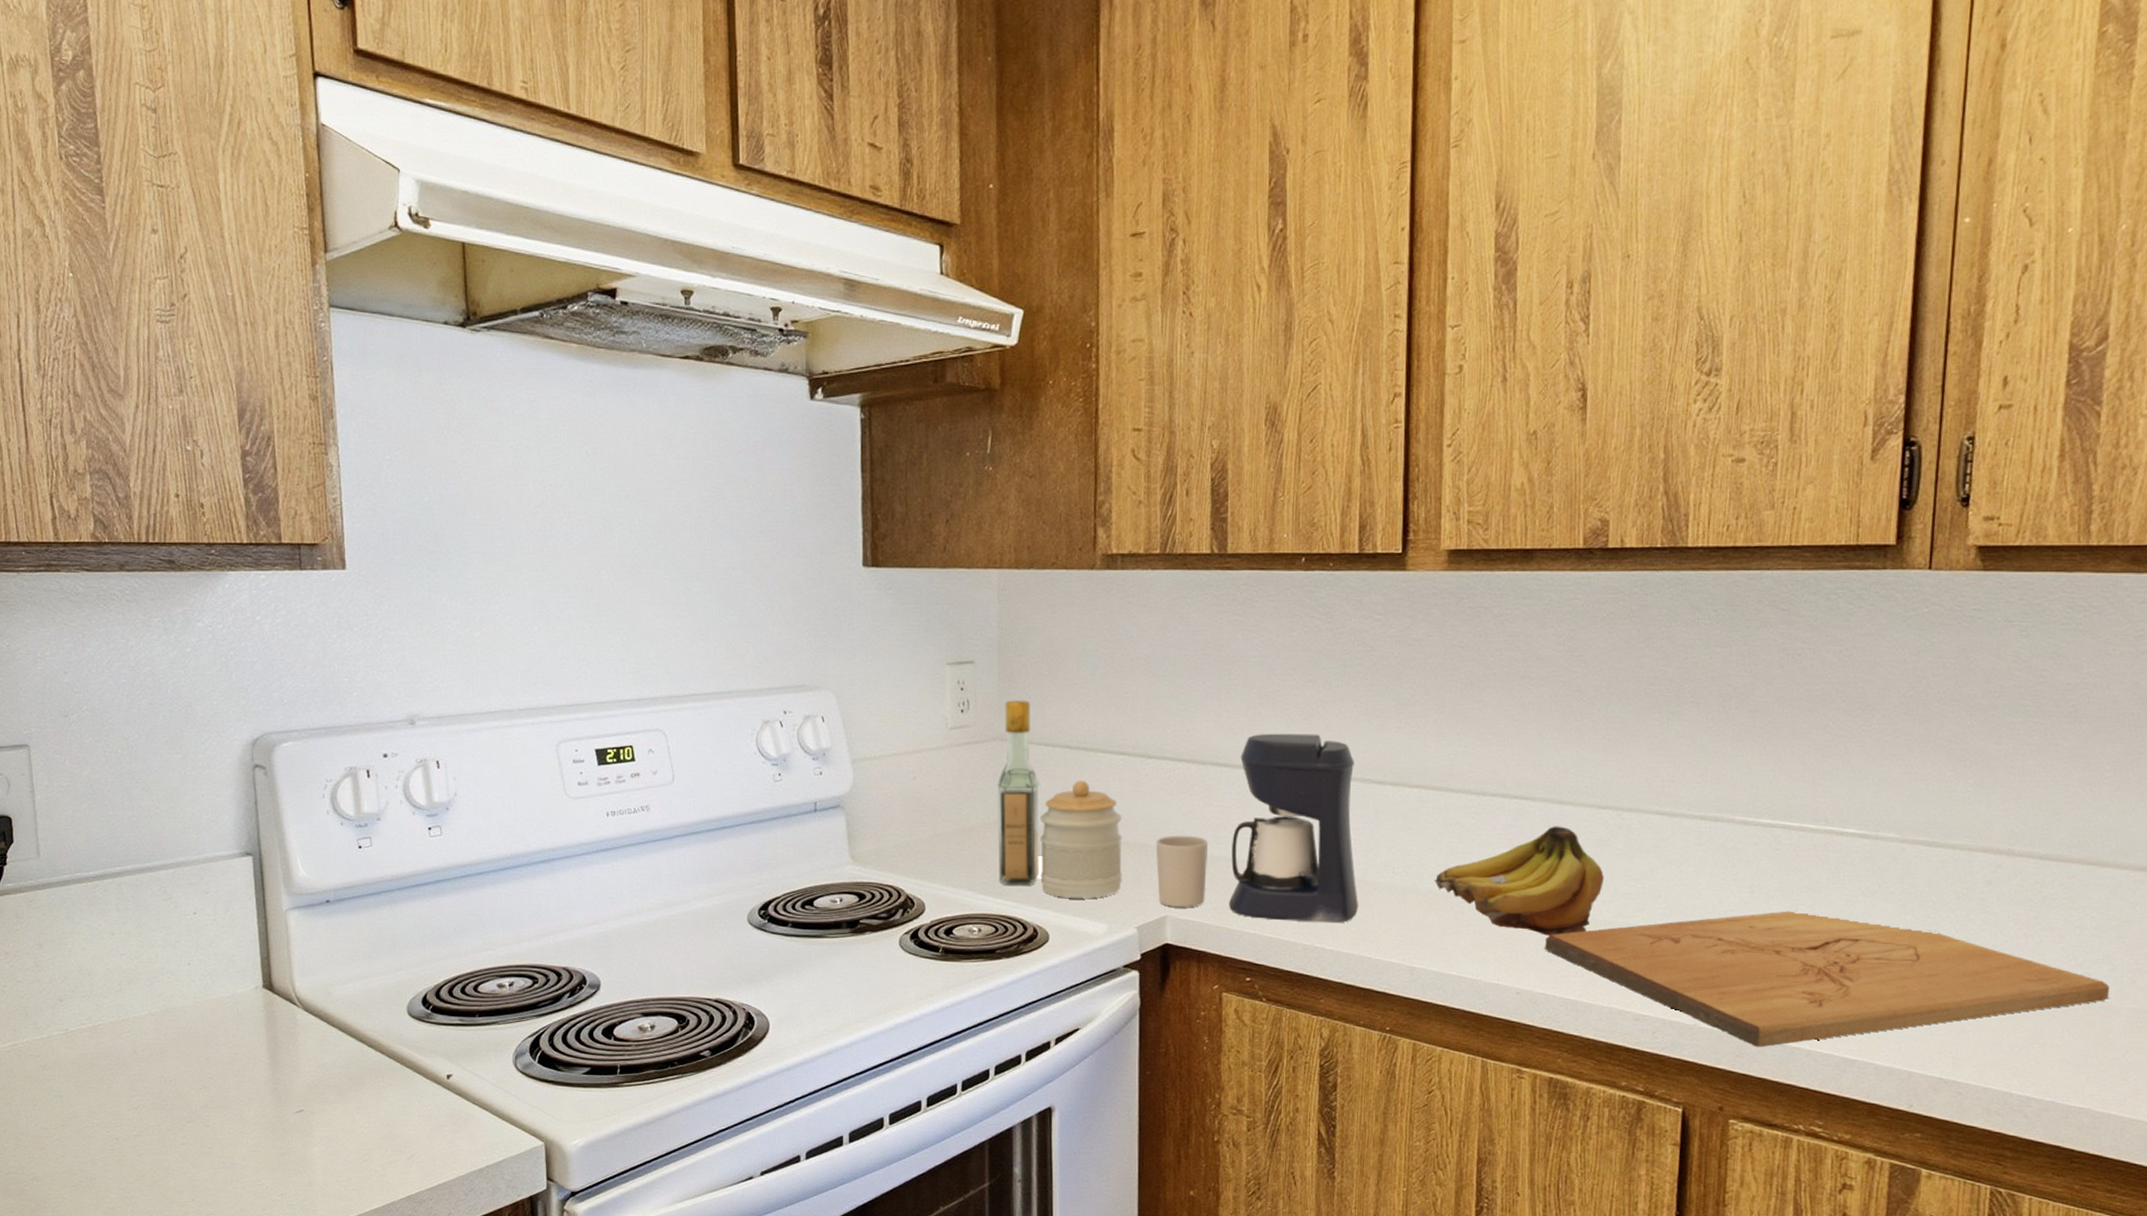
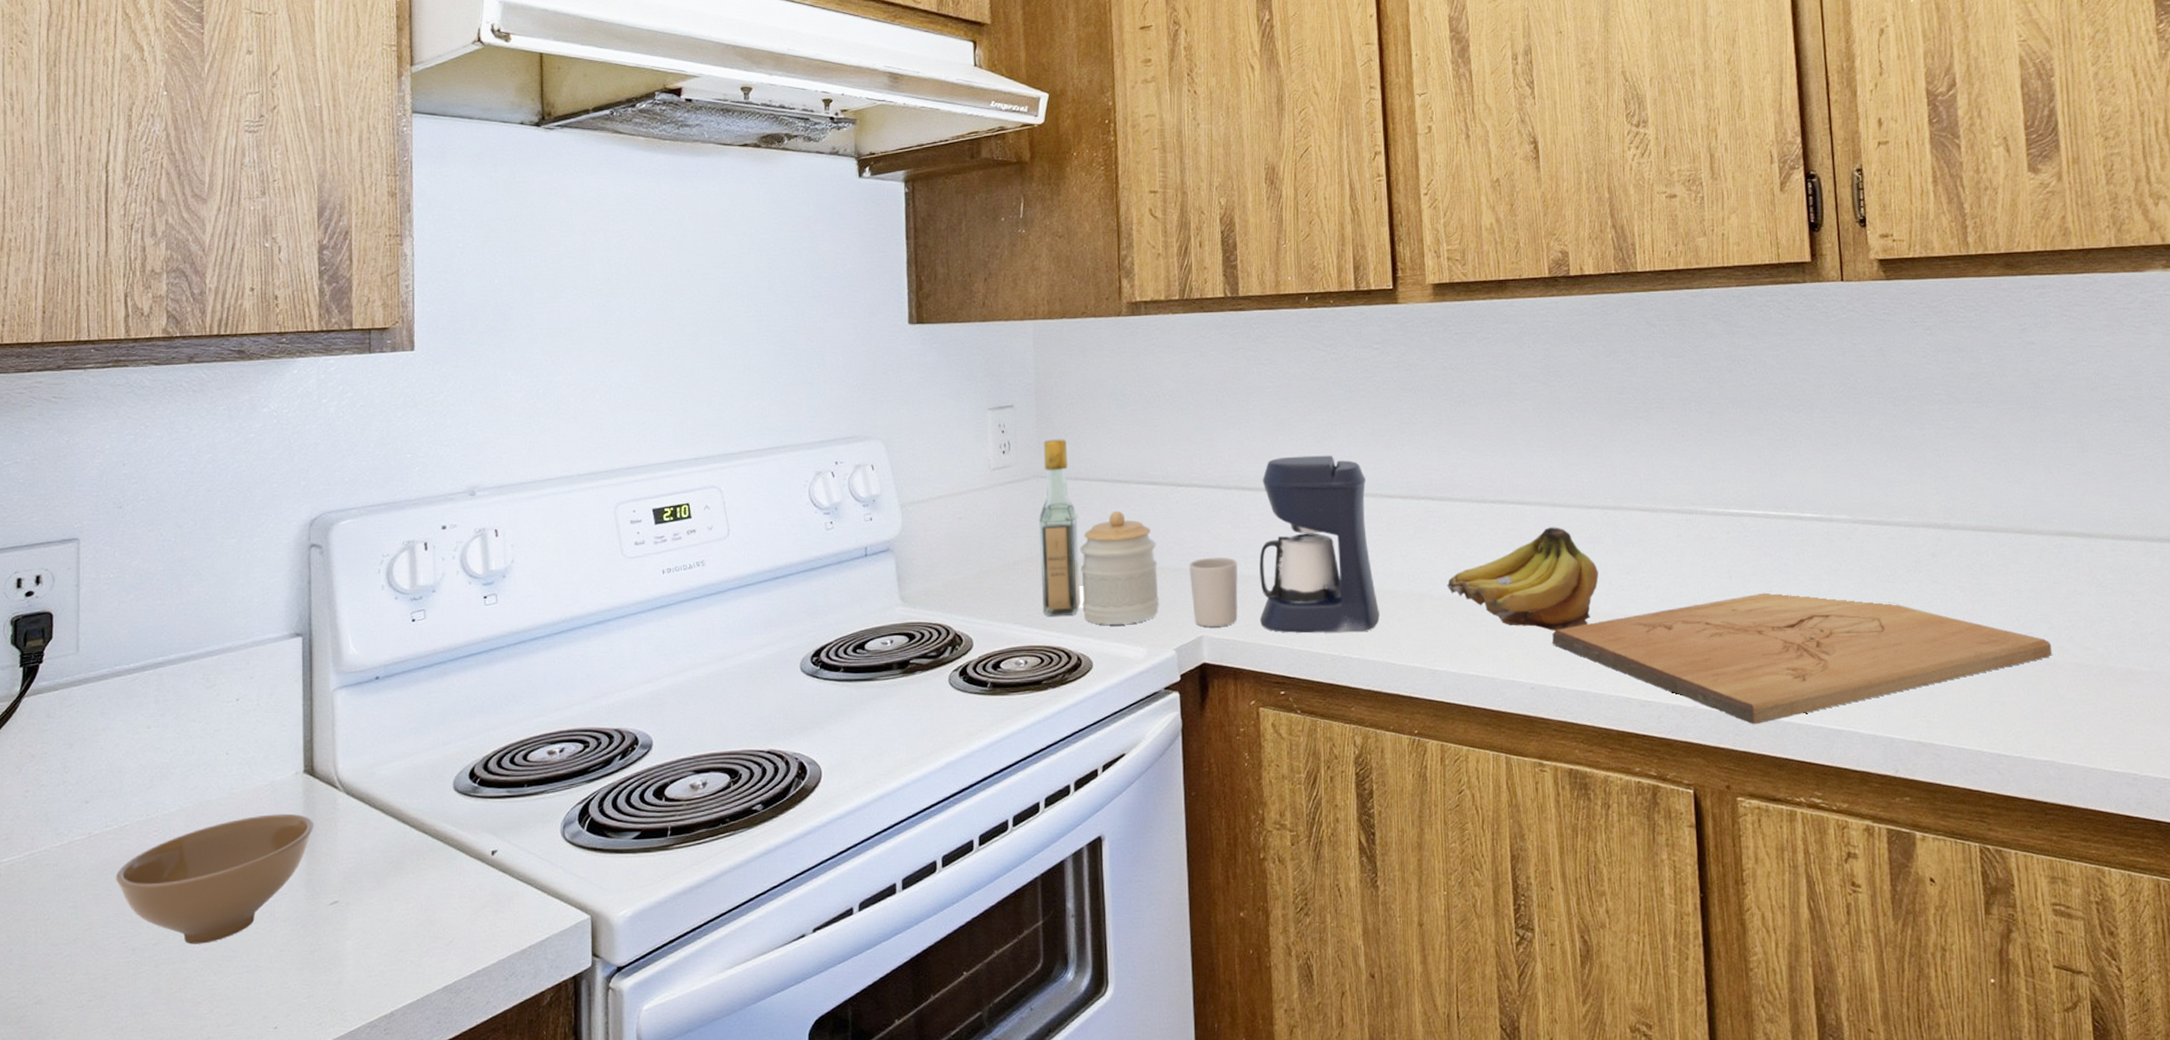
bowl: none [94,1024,277,1139] -> present [115,813,315,945]

